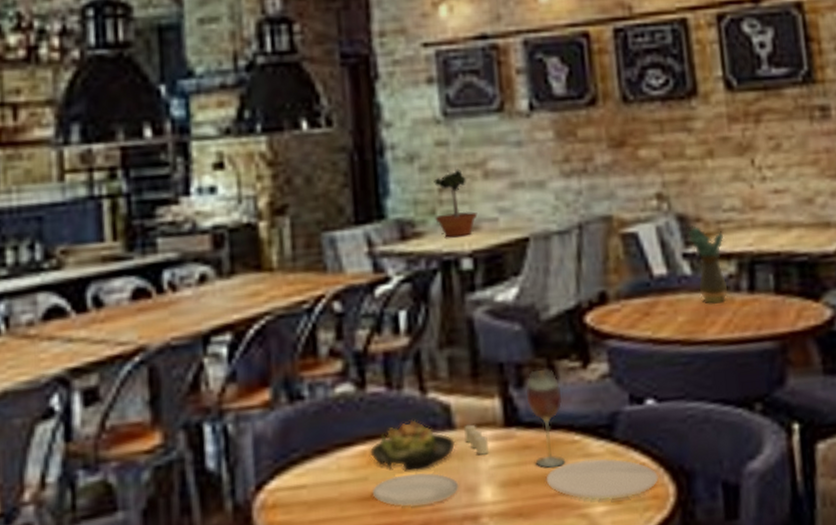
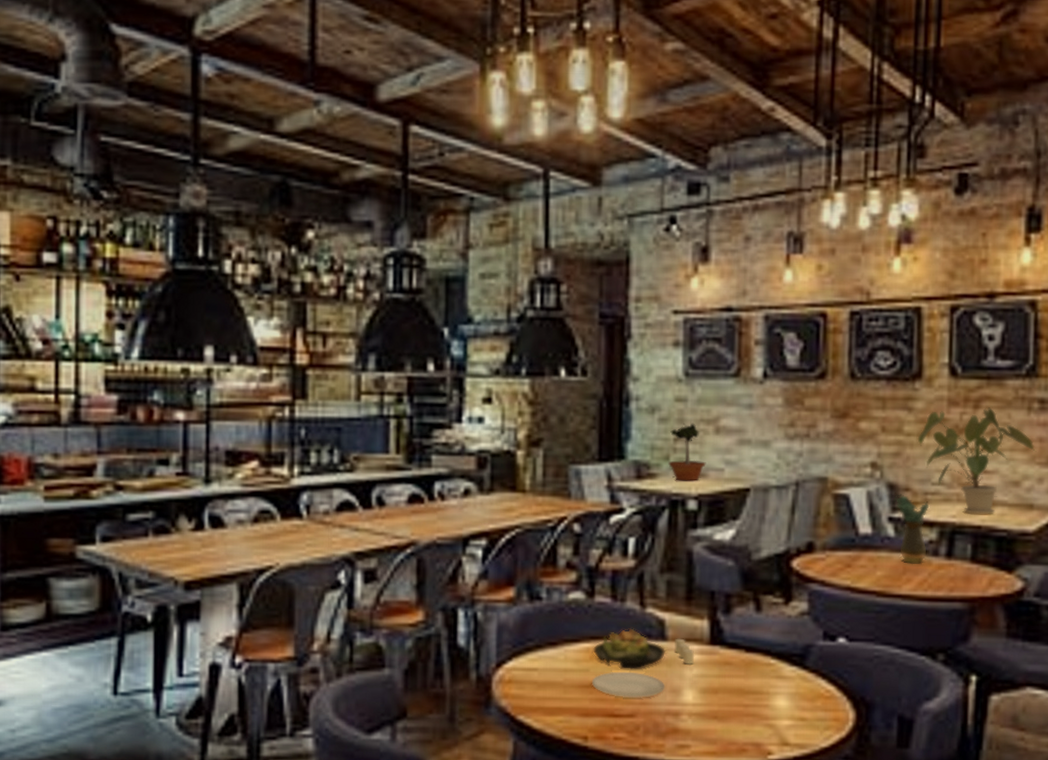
wineglass: present [525,368,565,469] -> none [732,600,763,684]
plate: present [546,458,659,501] -> none [741,680,841,716]
house plant: none [701,120,823,241] -> present [917,407,1035,515]

